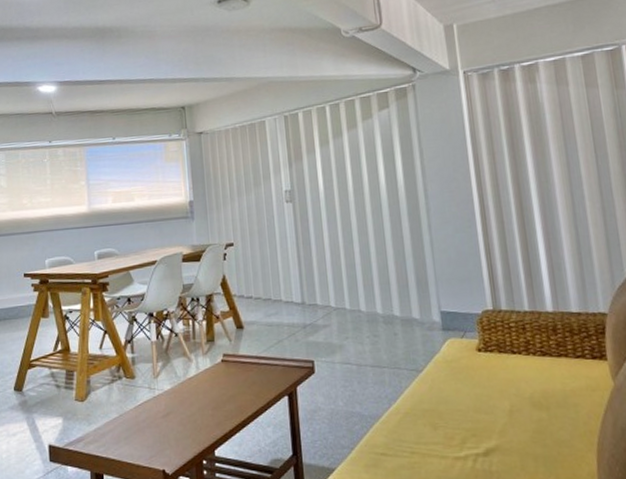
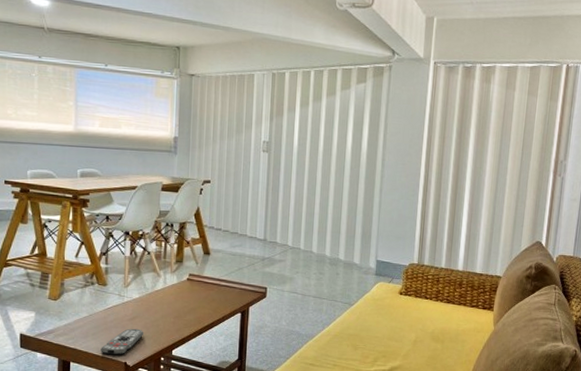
remote control: none [135,427,180,462] -> present [101,328,143,355]

